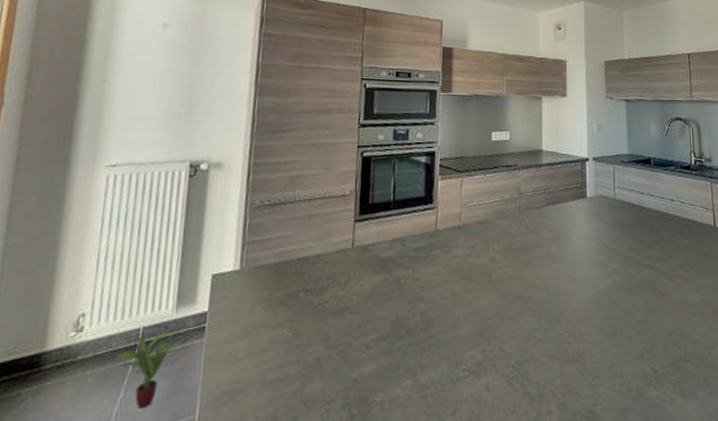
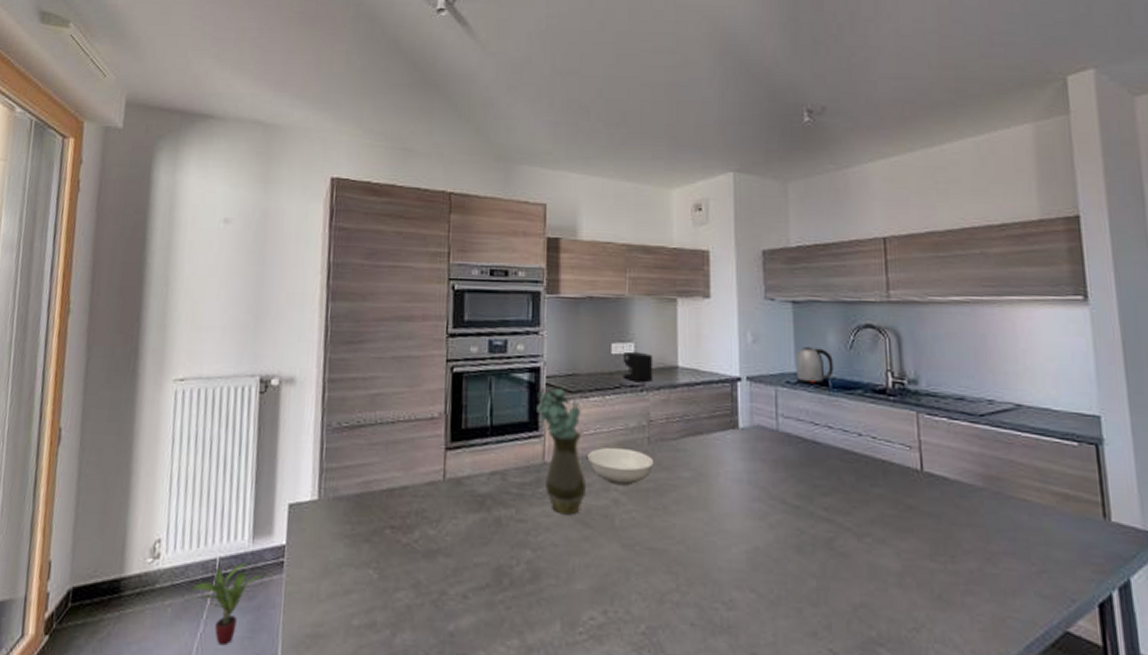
vase: none [431,164,470,272] -> present [537,383,586,515]
bowl: none [472,215,524,246] -> present [588,447,654,486]
coffee maker: none [497,138,524,167] -> present [619,351,653,387]
kettle: none [627,134,654,163] -> present [794,346,834,385]

